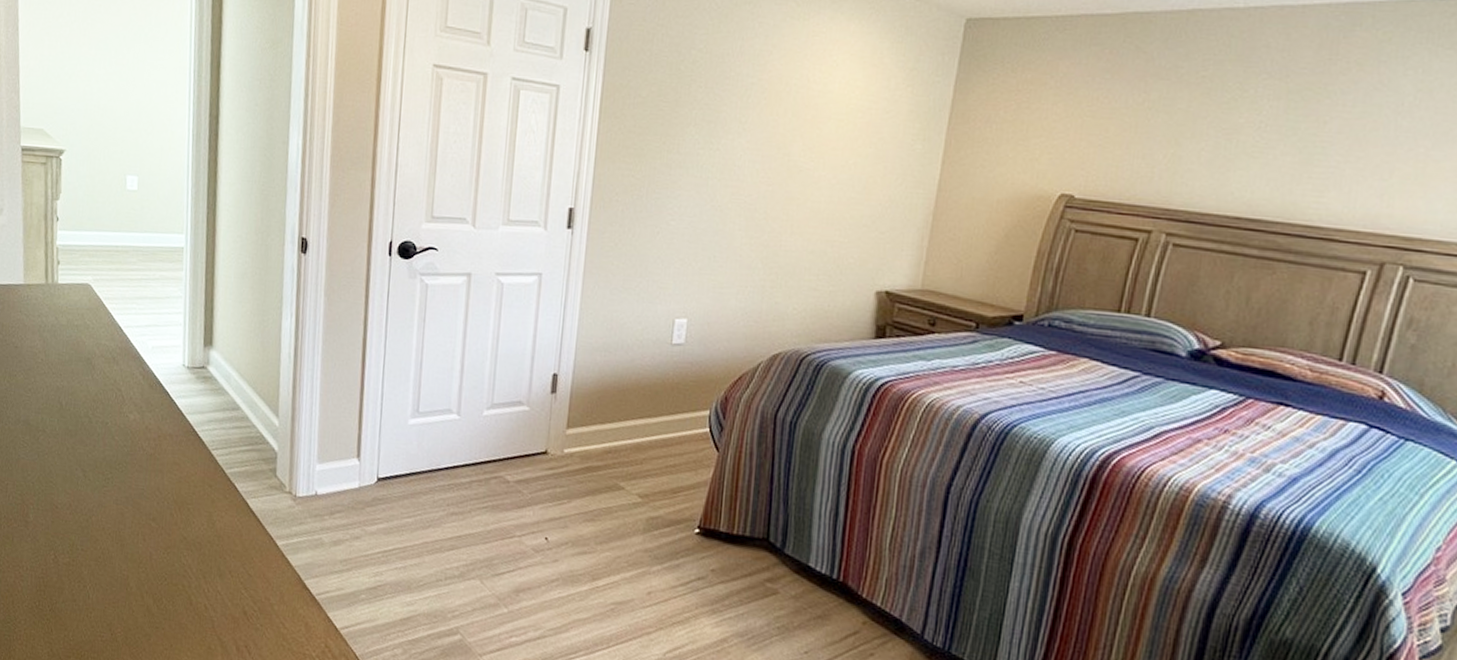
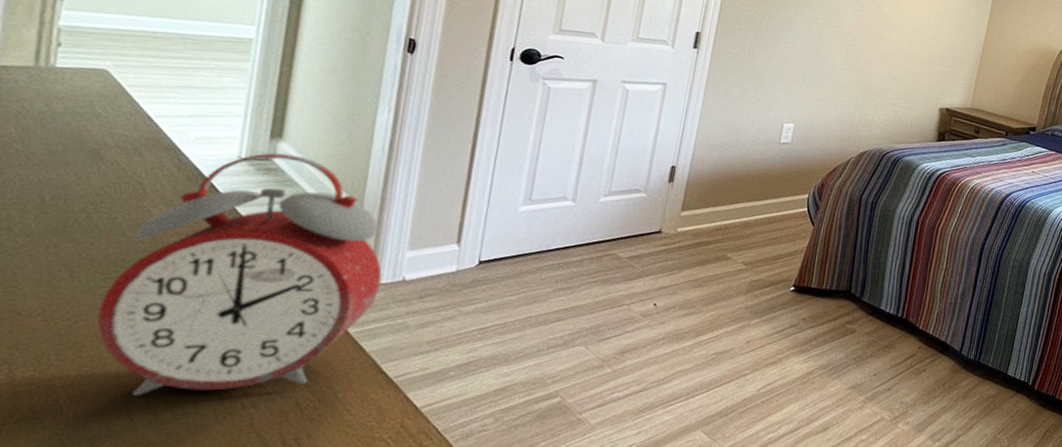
alarm clock: none [103,361,298,593] -> present [97,153,382,396]

